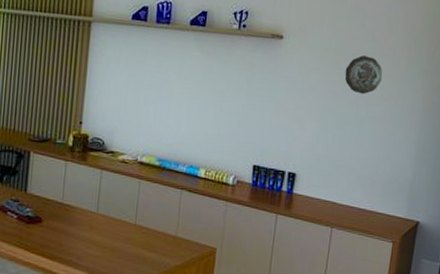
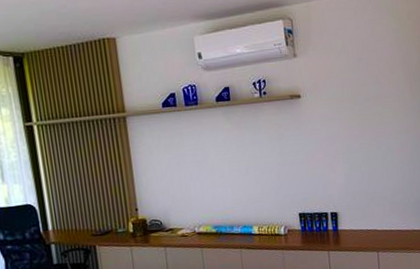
decorative plate: present [344,55,383,95] -> none [360,98,393,132]

